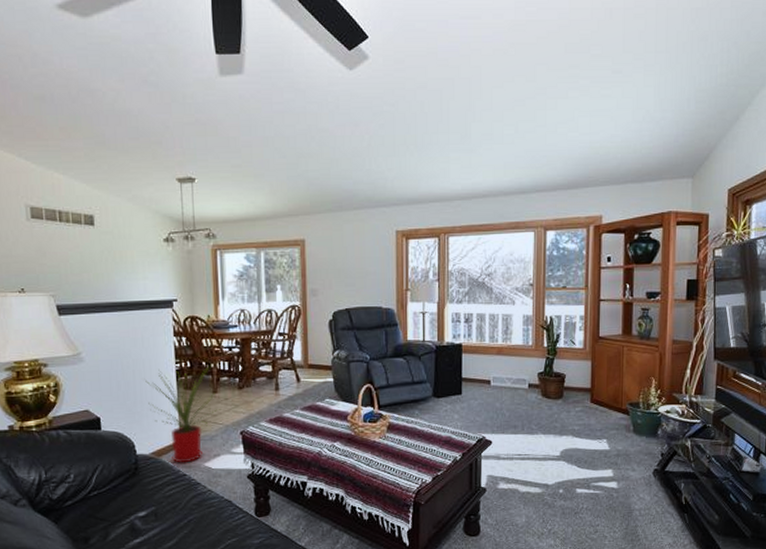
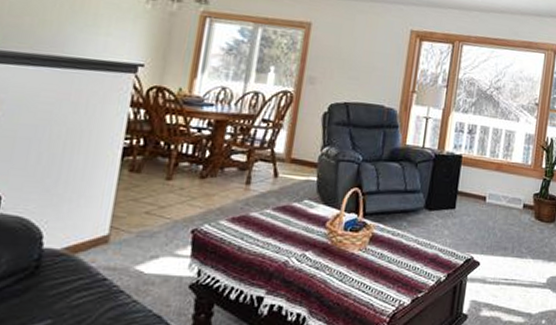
house plant: present [145,363,220,463] -> none [75,143,175,264]

